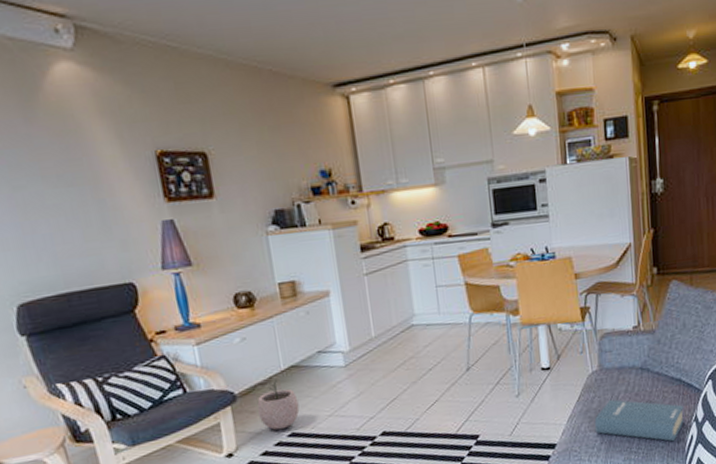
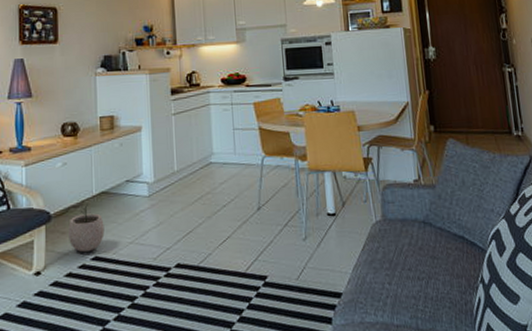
hardback book: present [594,399,684,442] -> none [379,251,470,303]

